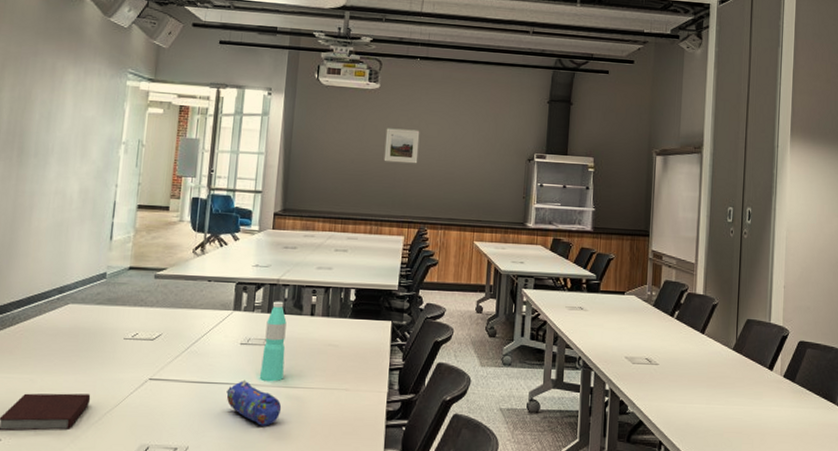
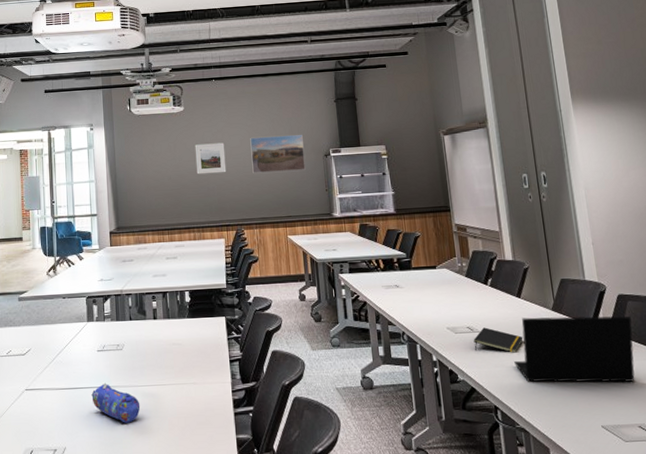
water bottle: present [260,301,287,382] -> none [117,309,139,383]
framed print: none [446,129,507,173] -> present [250,135,306,173]
notepad: none [649,360,700,389] -> present [473,327,523,353]
laptop: none [686,354,807,429] -> present [514,316,635,383]

